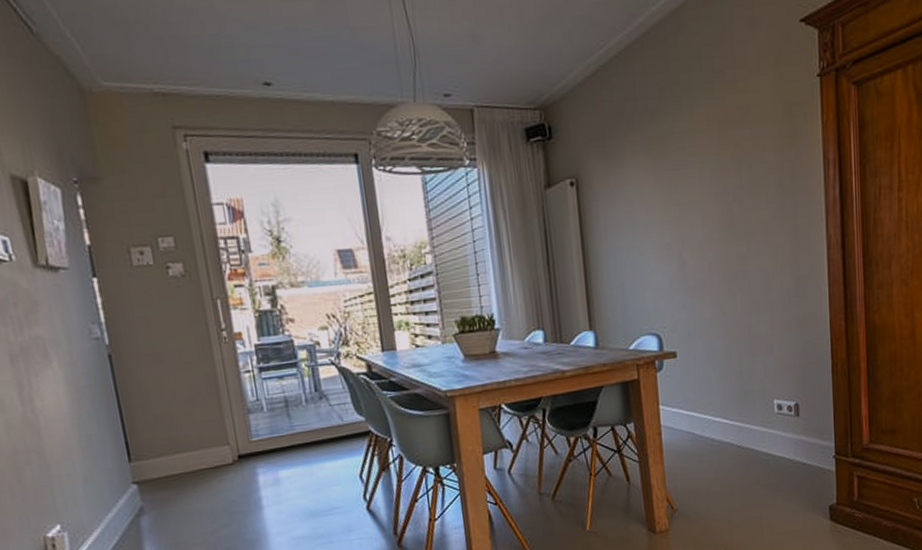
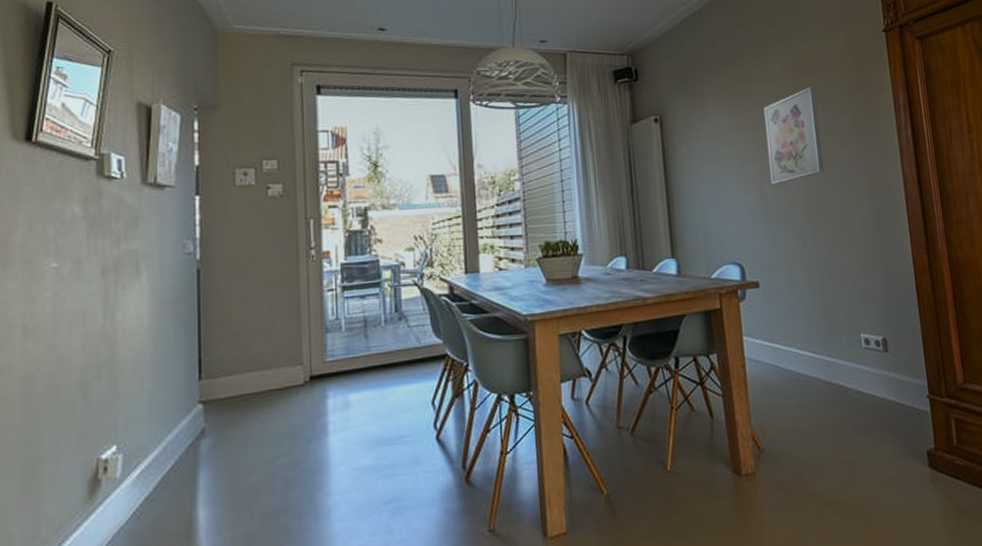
wall art: none [685,142,747,252] -> present [763,86,825,185]

